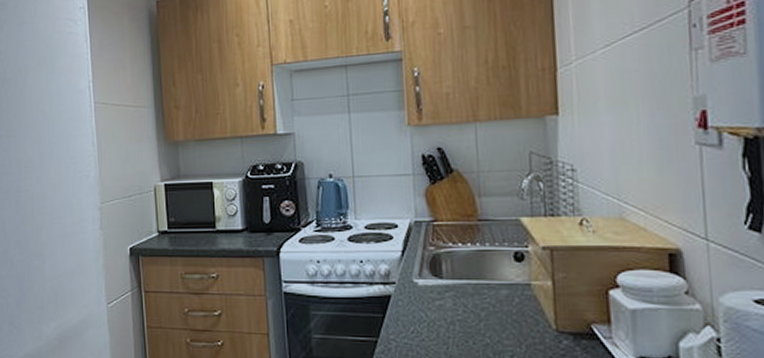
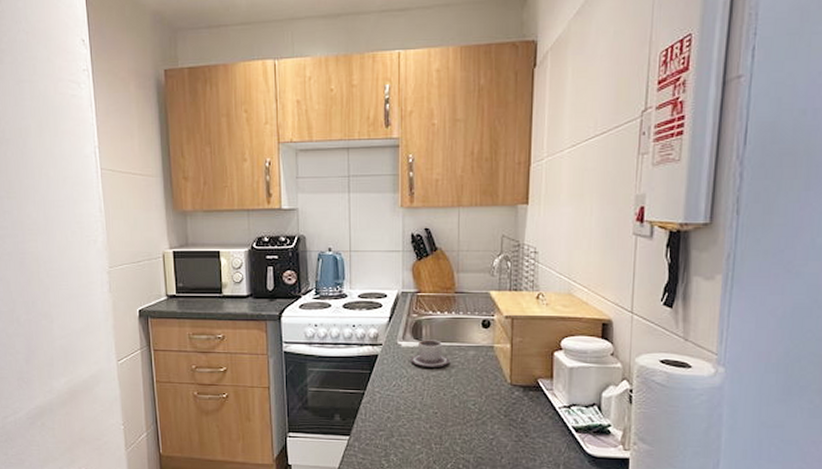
cup: none [430,277,477,310] -> present [410,340,449,367]

